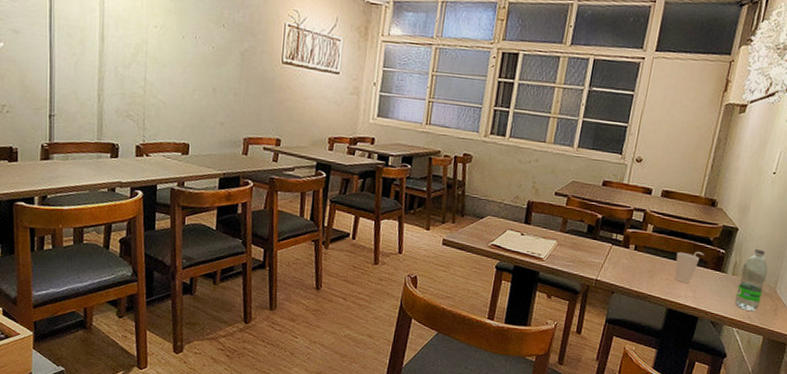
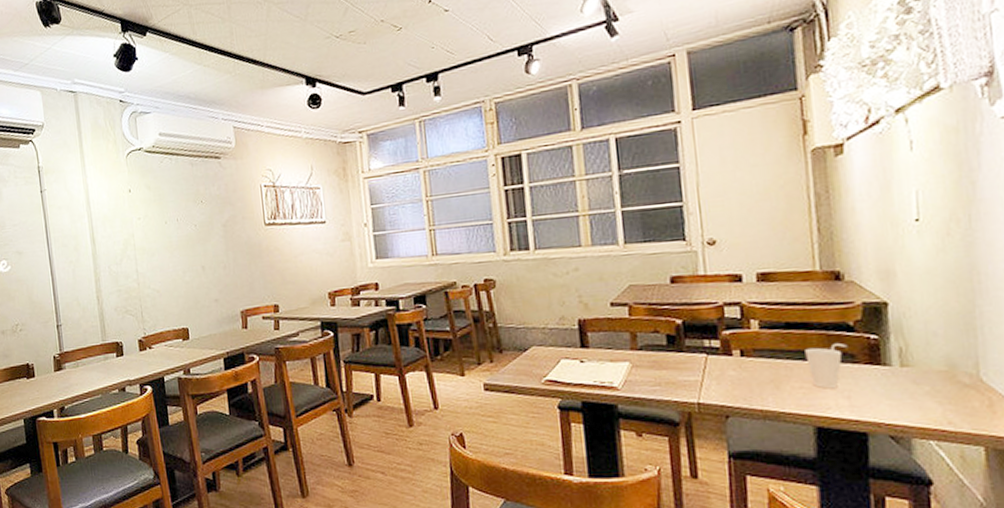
bottle: present [734,249,769,312] -> none [913,325,961,414]

